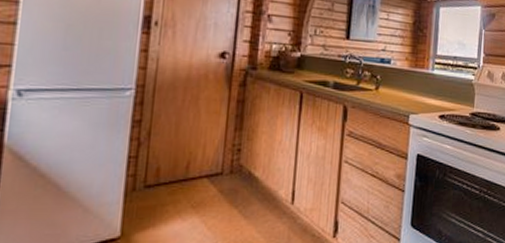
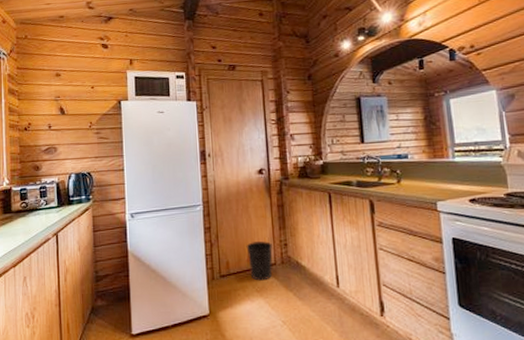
wastebasket: none [187,144,222,194] -> present [246,241,273,281]

